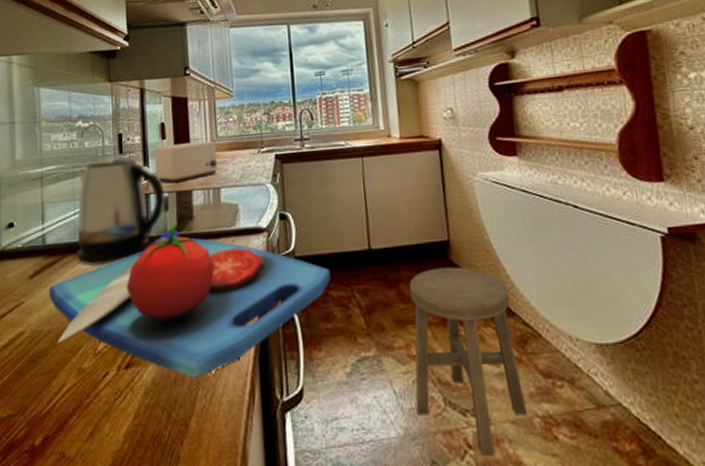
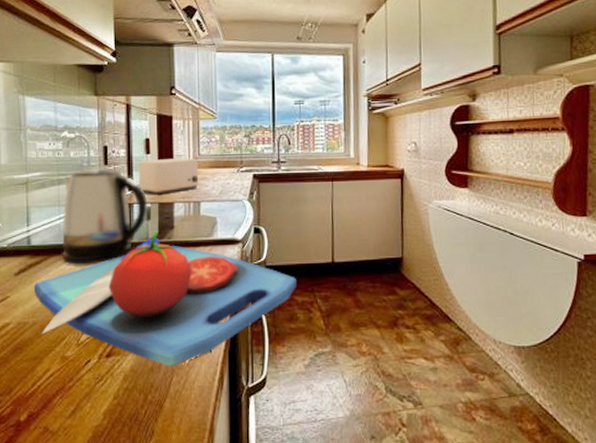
stool: present [409,267,527,457] -> none [362,280,453,433]

